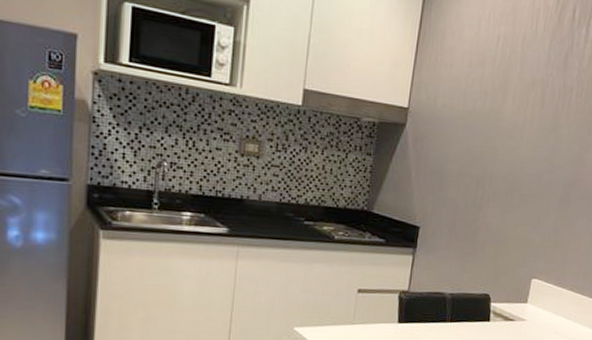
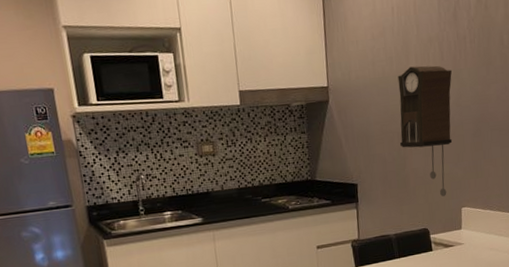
pendulum clock: none [477,107,550,262] -> present [397,65,453,197]

